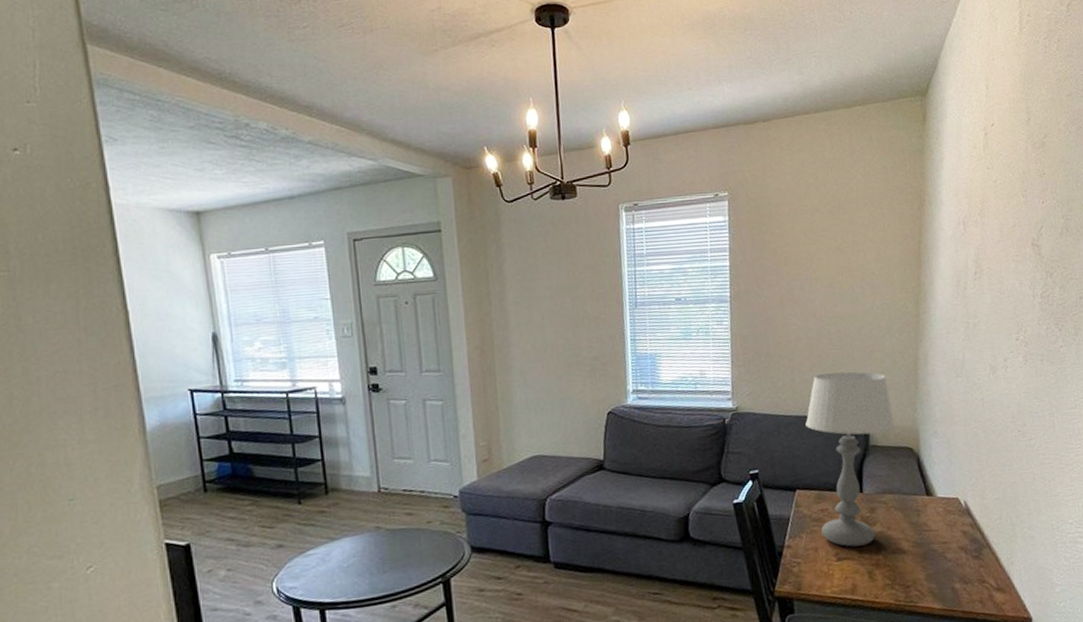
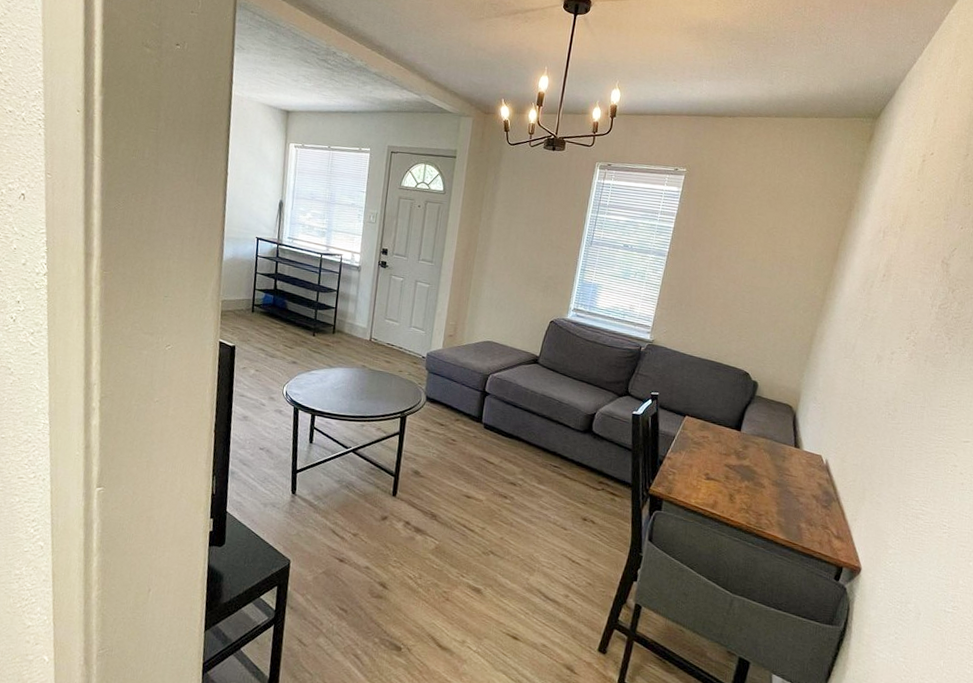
table lamp: present [805,371,894,547] -> none [699,329,784,473]

